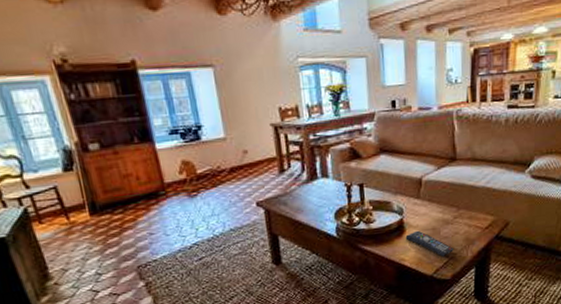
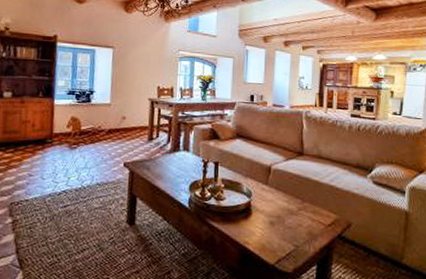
remote control: present [405,230,455,257] -> none [251,215,298,247]

